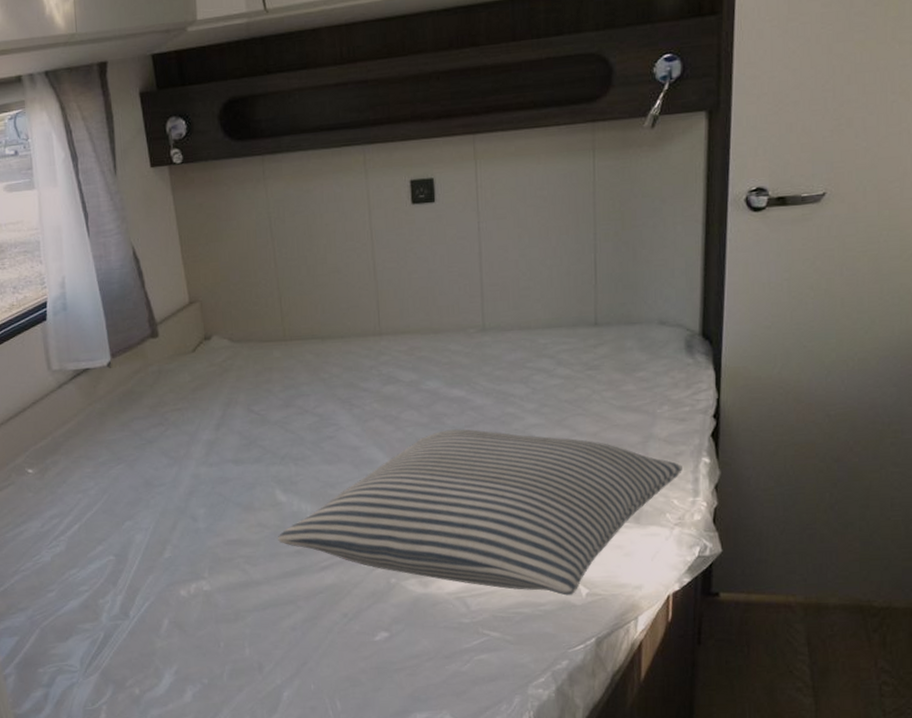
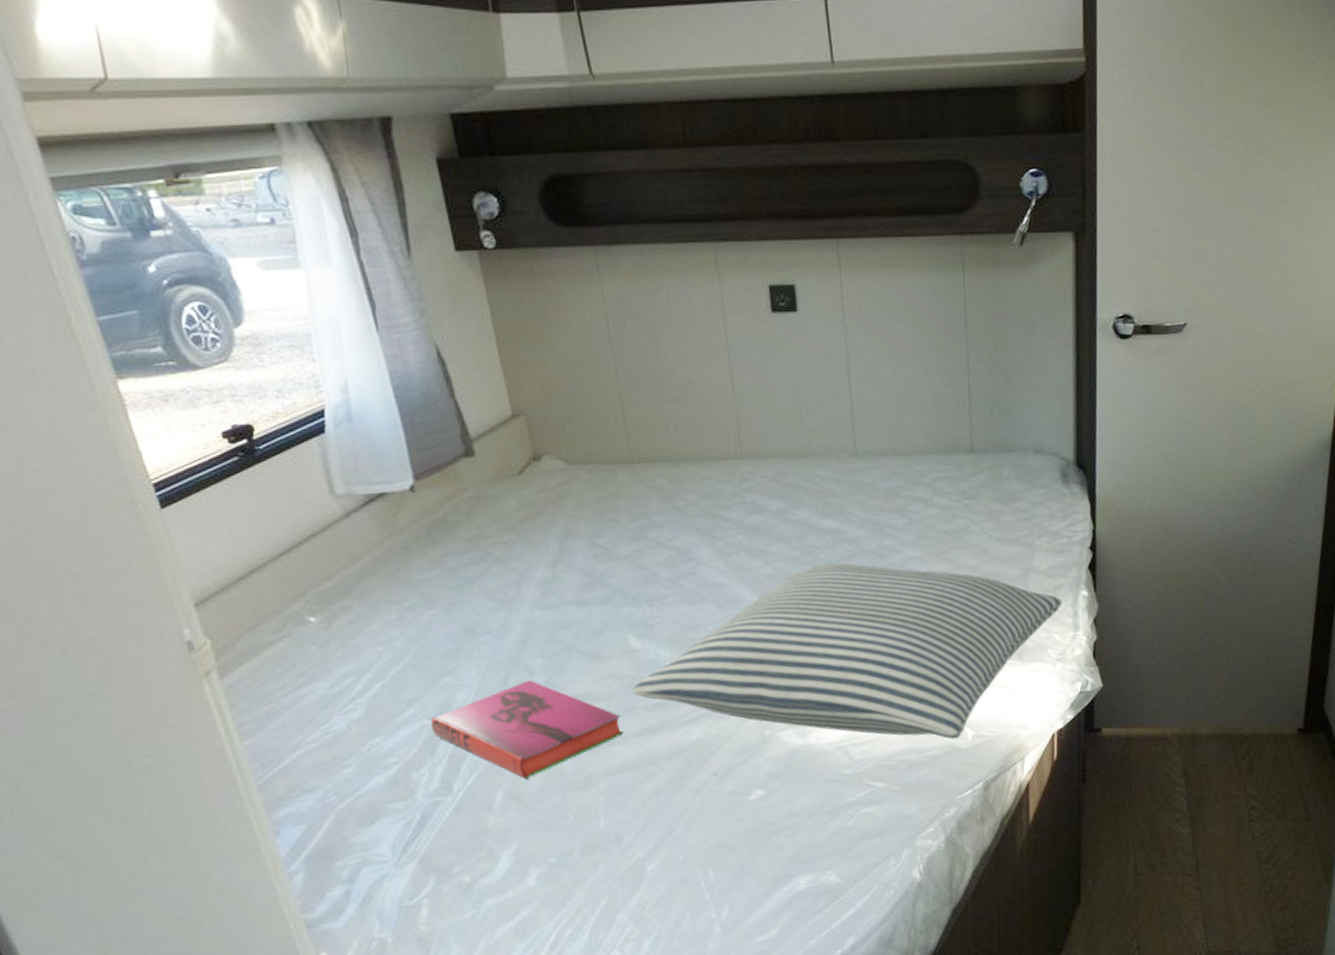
hardback book: none [115,526,269,610] -> present [431,680,625,779]

